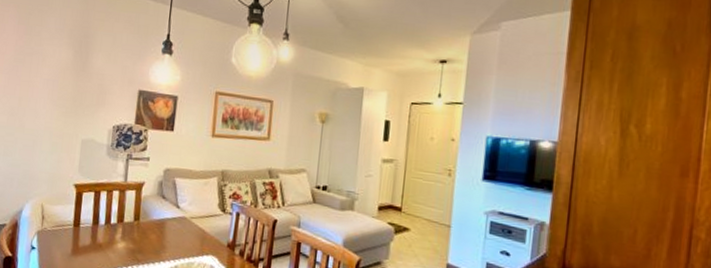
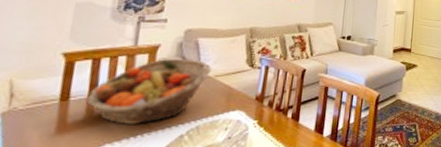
fruit basket: none [91,195,187,256] -> present [86,58,212,124]

